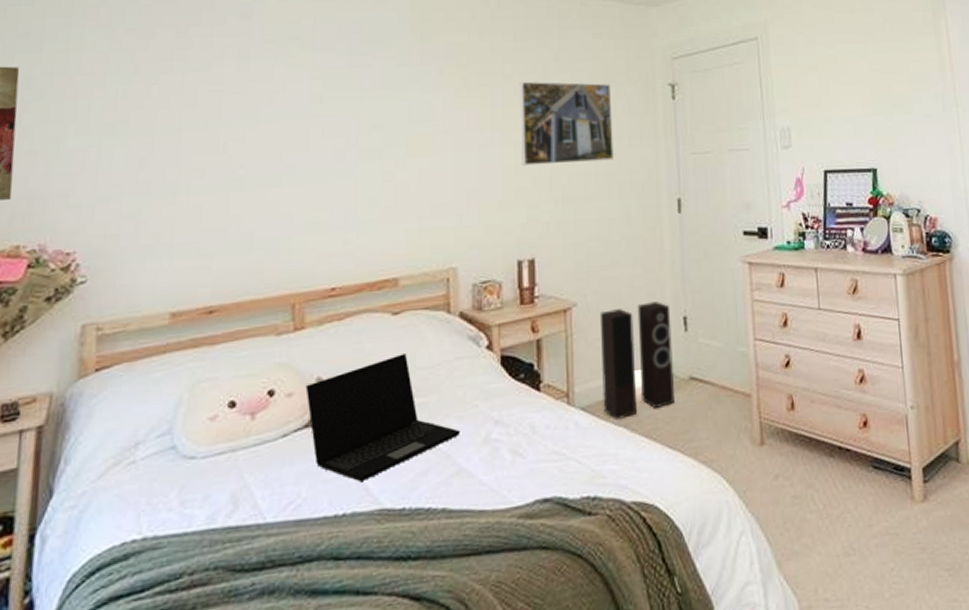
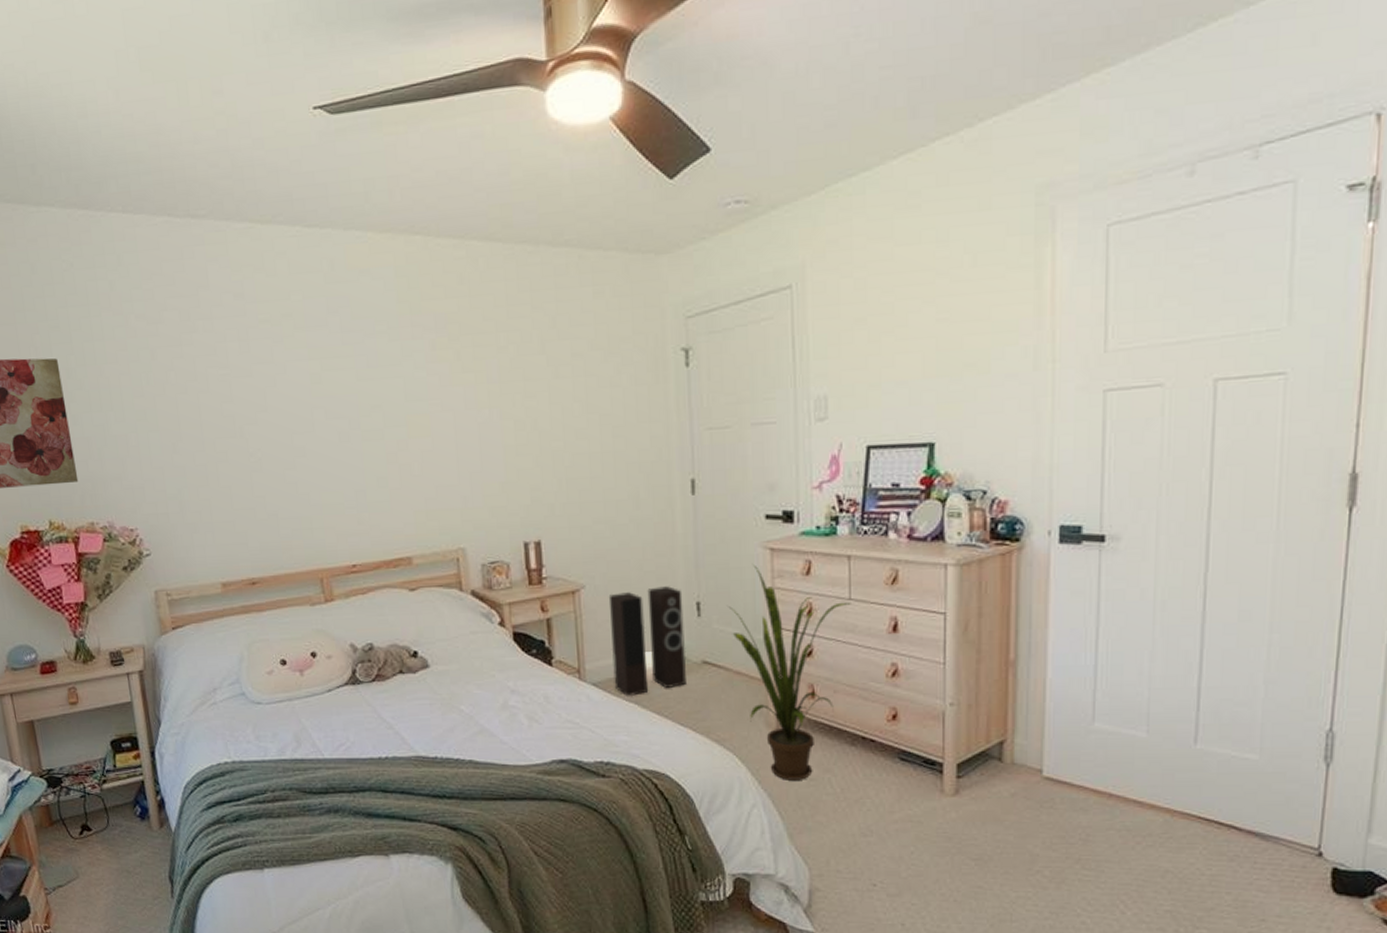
laptop: present [305,353,460,483] -> none [341,626,480,733]
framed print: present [519,81,614,166] -> none [515,351,620,445]
house plant: none [712,278,821,501] -> present [728,564,851,780]

